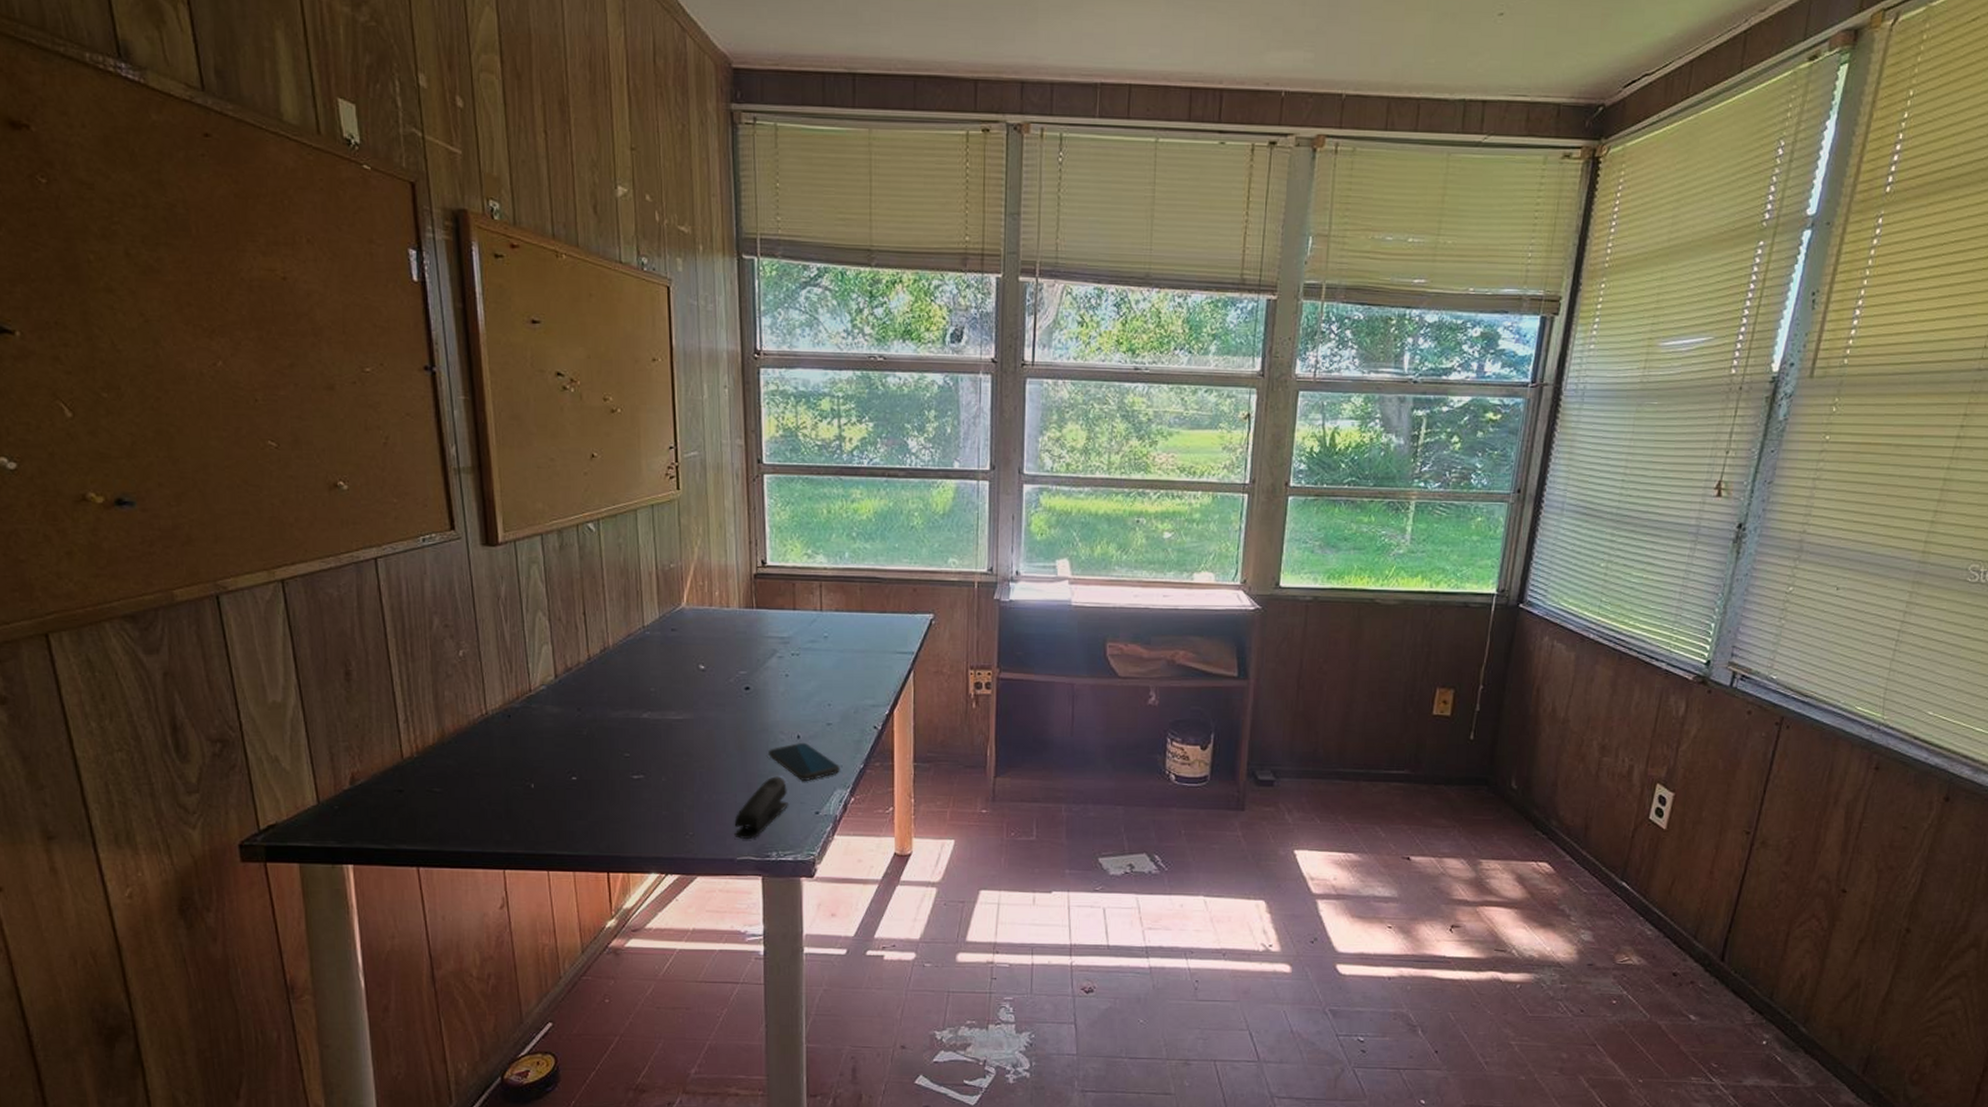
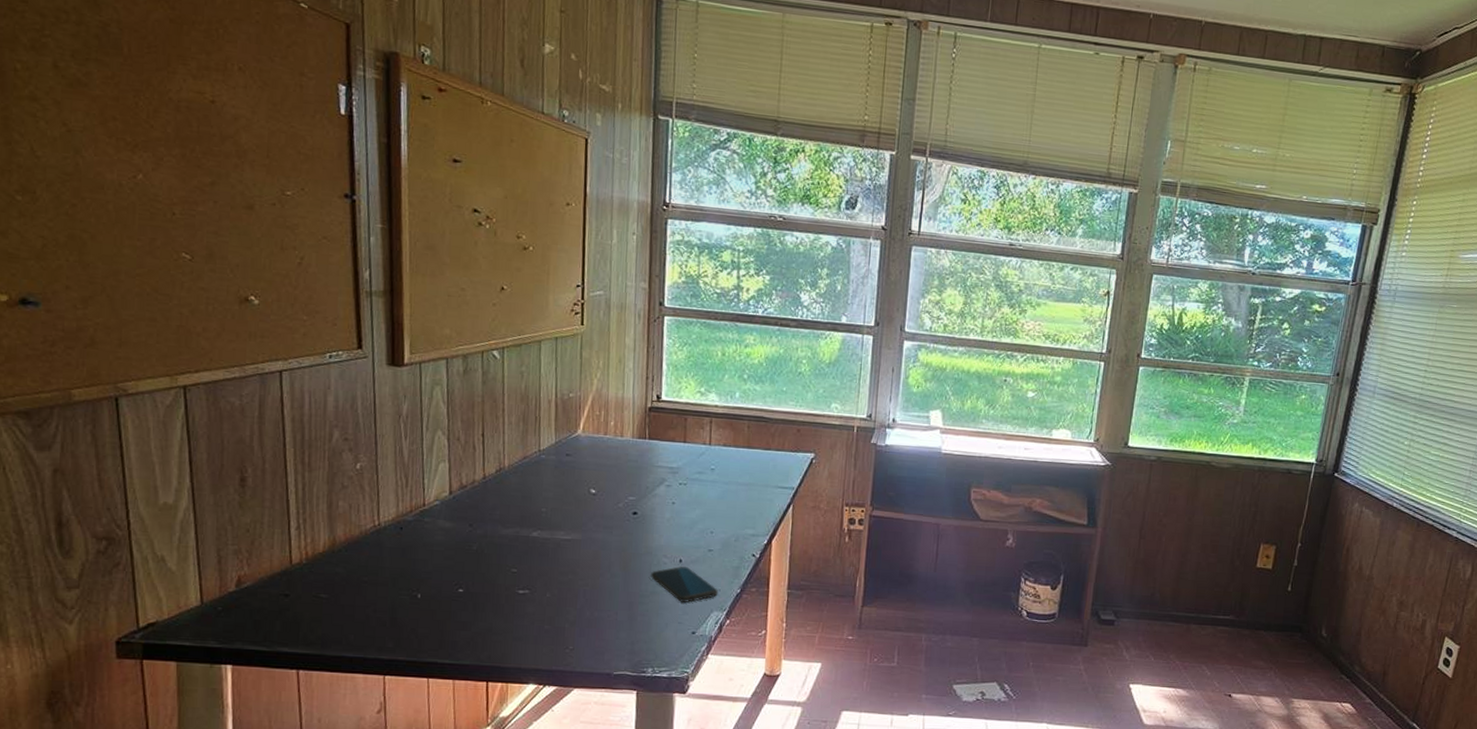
stapler: present [734,776,788,839] -> none [613,597,667,655]

